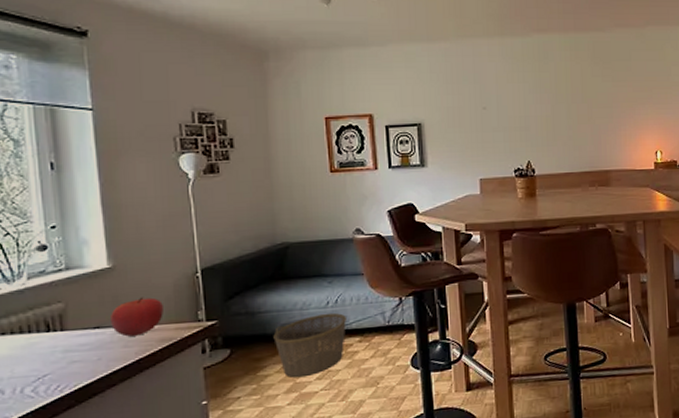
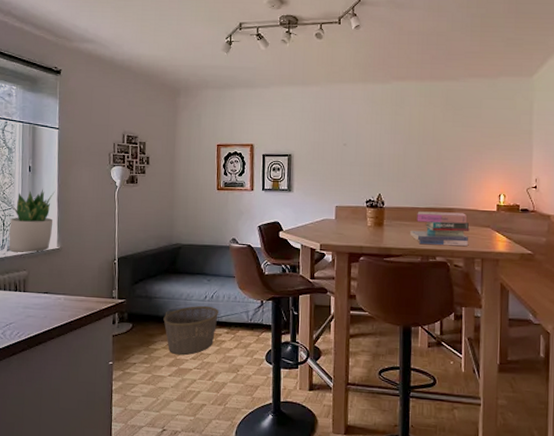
planter: none [26,192,98,281] -> present [9,189,55,253]
fruit: present [111,296,163,337] -> none [55,273,90,303]
books: none [566,174,629,213] -> present [410,211,470,247]

